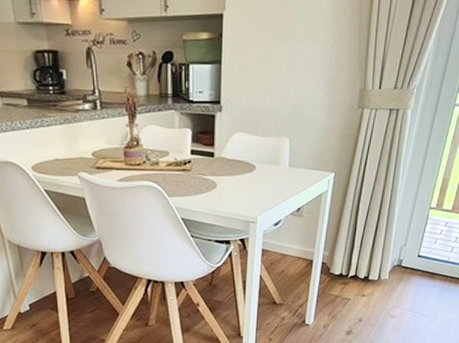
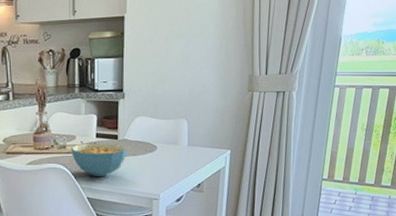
cereal bowl: none [165,160,223,196] -> present [71,143,127,176]

